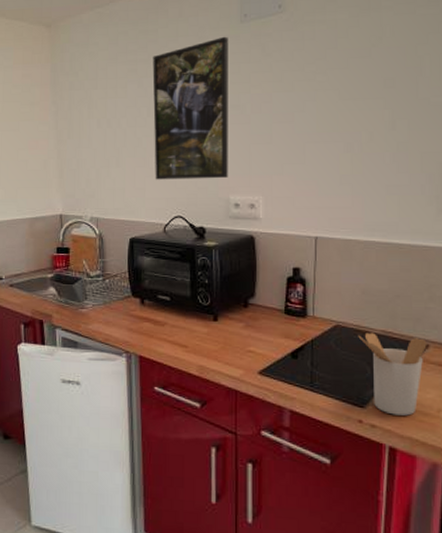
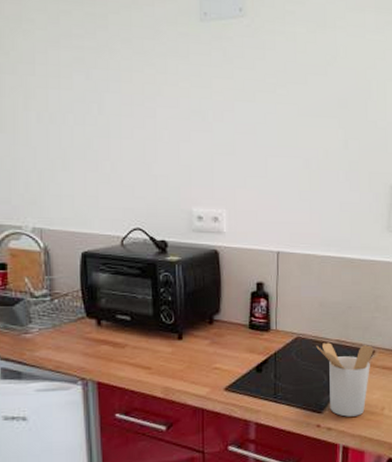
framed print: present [152,36,228,180] -> none [103,33,190,189]

